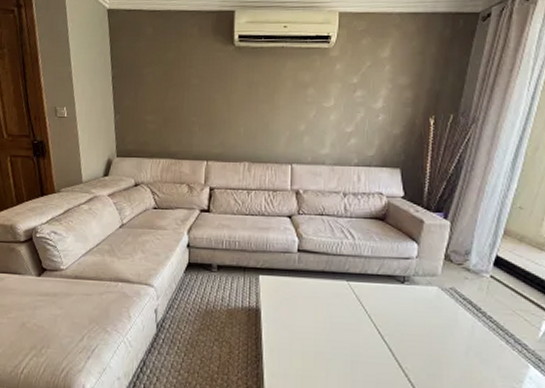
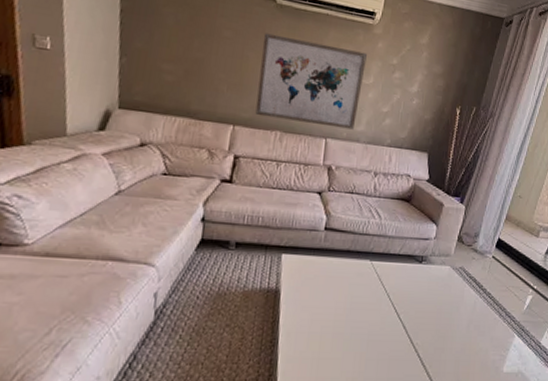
wall art: none [225,74,326,153] -> present [255,33,368,130]

